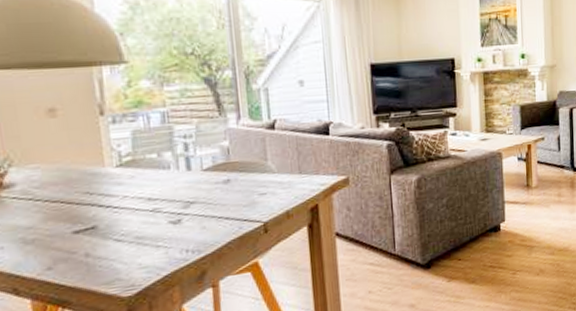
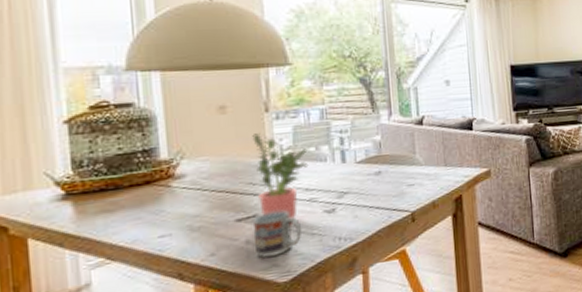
potted plant: none [87,138,151,231] -> present [252,133,309,219]
cup: none [91,221,145,272] -> present [252,210,301,259]

